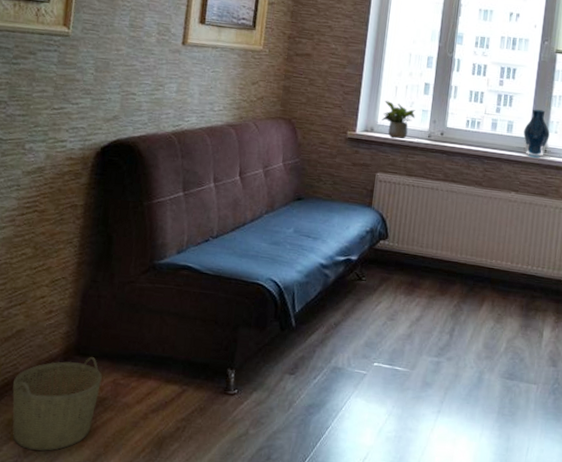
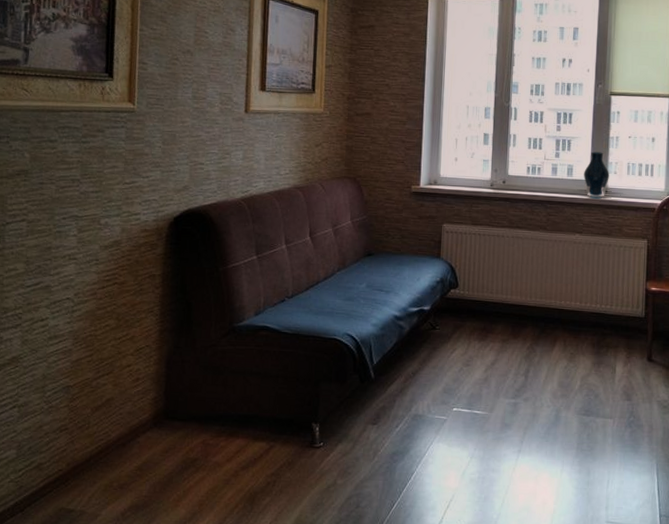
basket: present [12,357,103,451] -> none [106,420,192,514]
potted plant: present [381,101,416,139] -> none [444,153,477,190]

